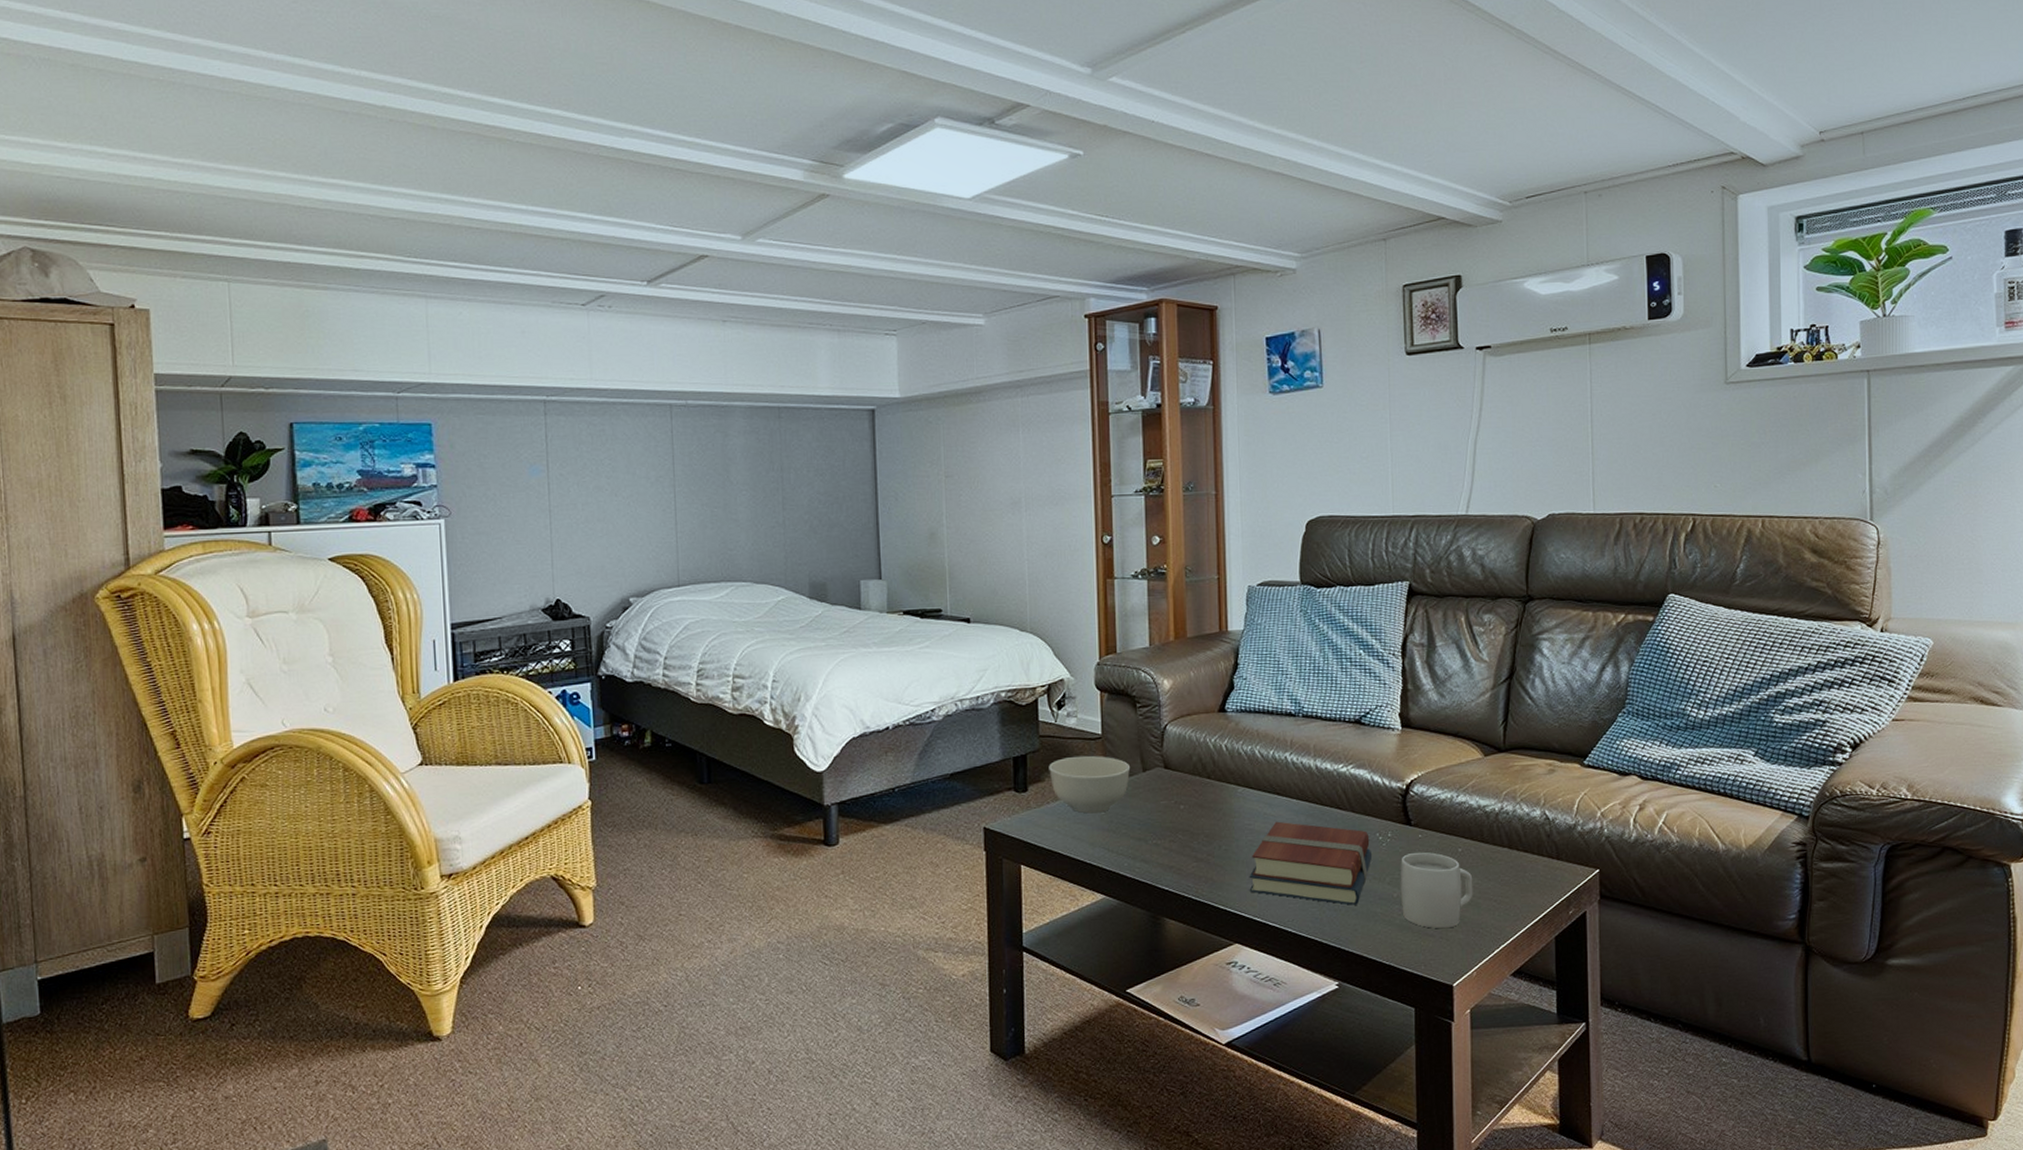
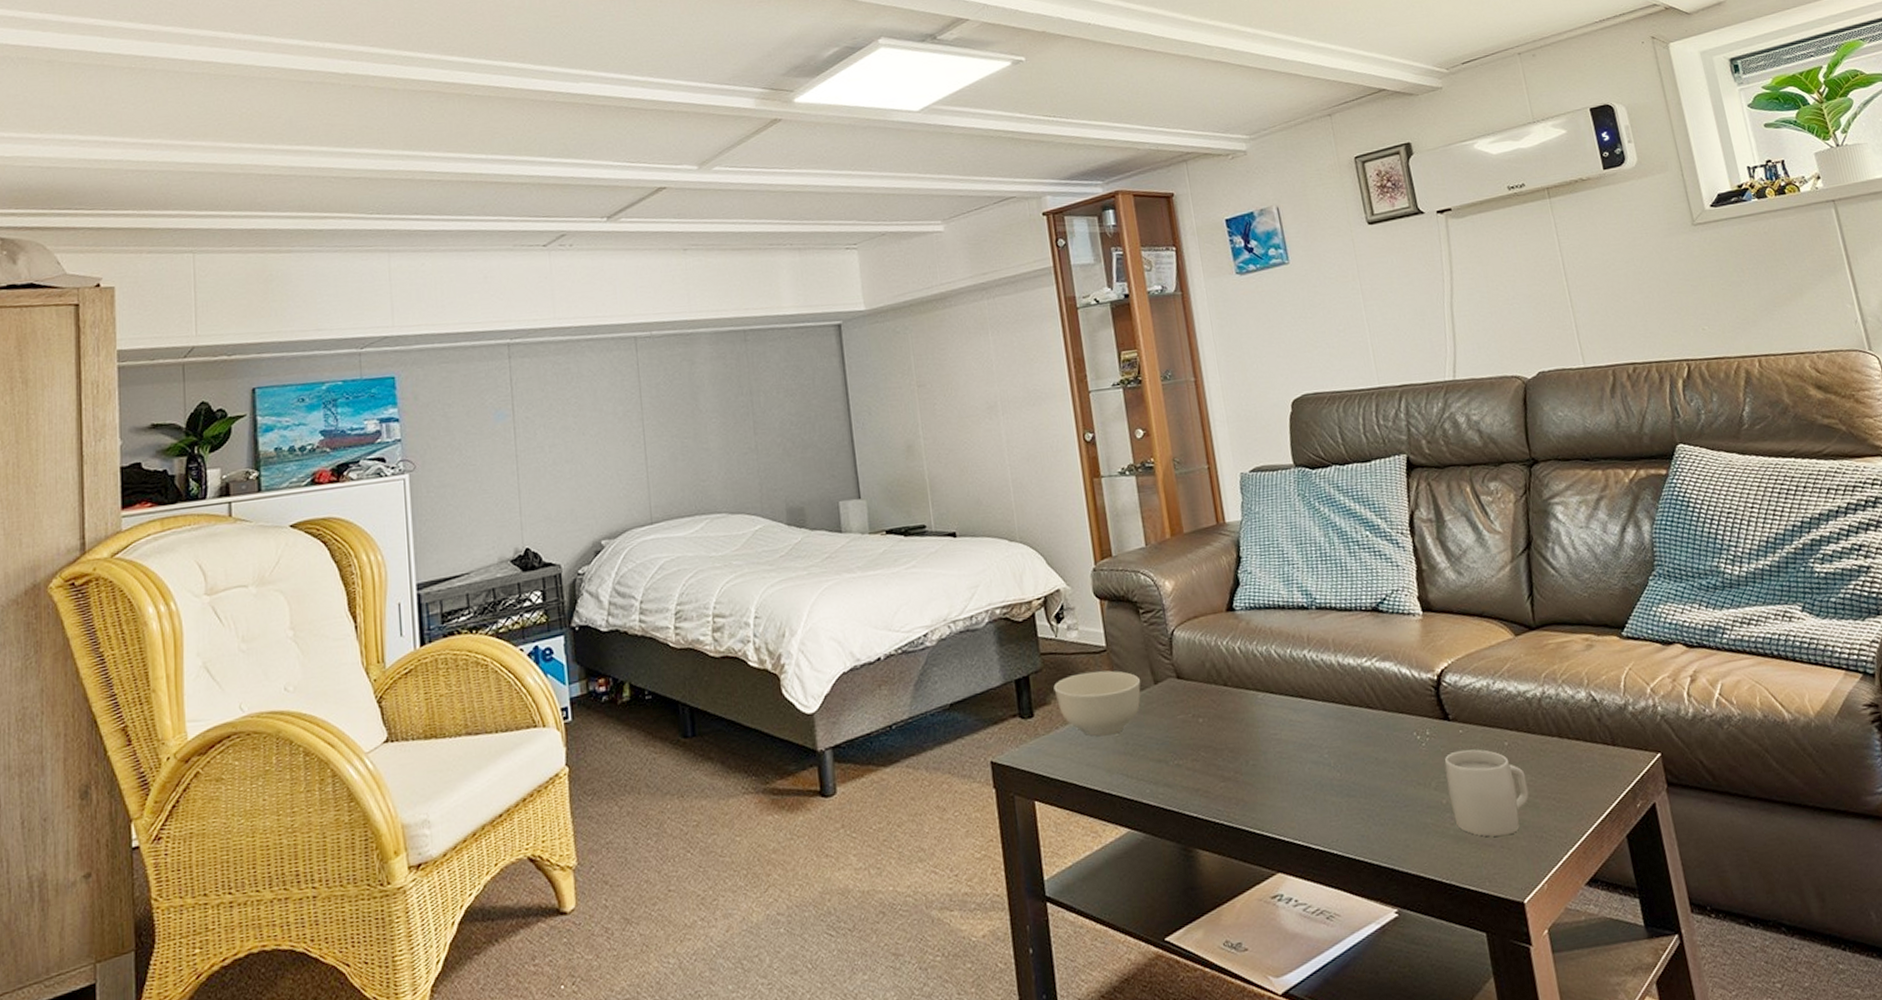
books: present [1249,821,1373,905] -> none [1282,727,1413,818]

